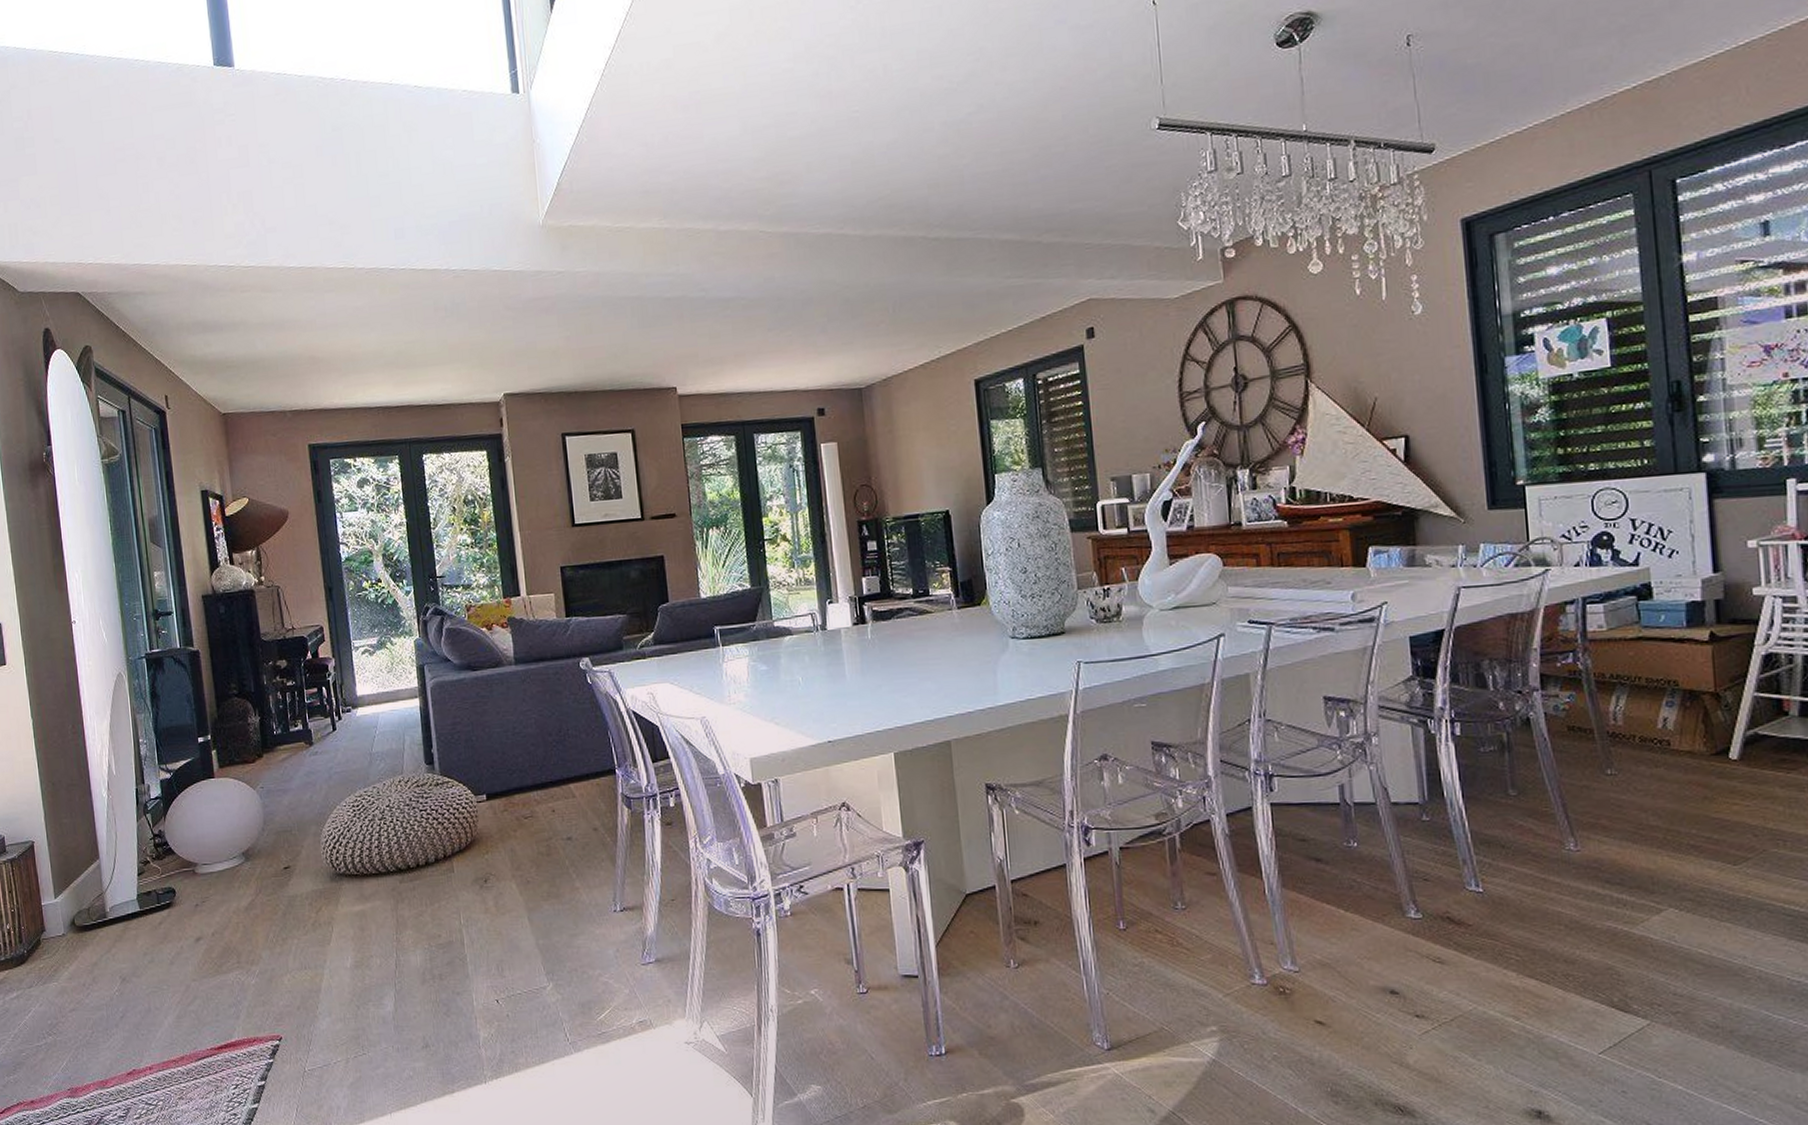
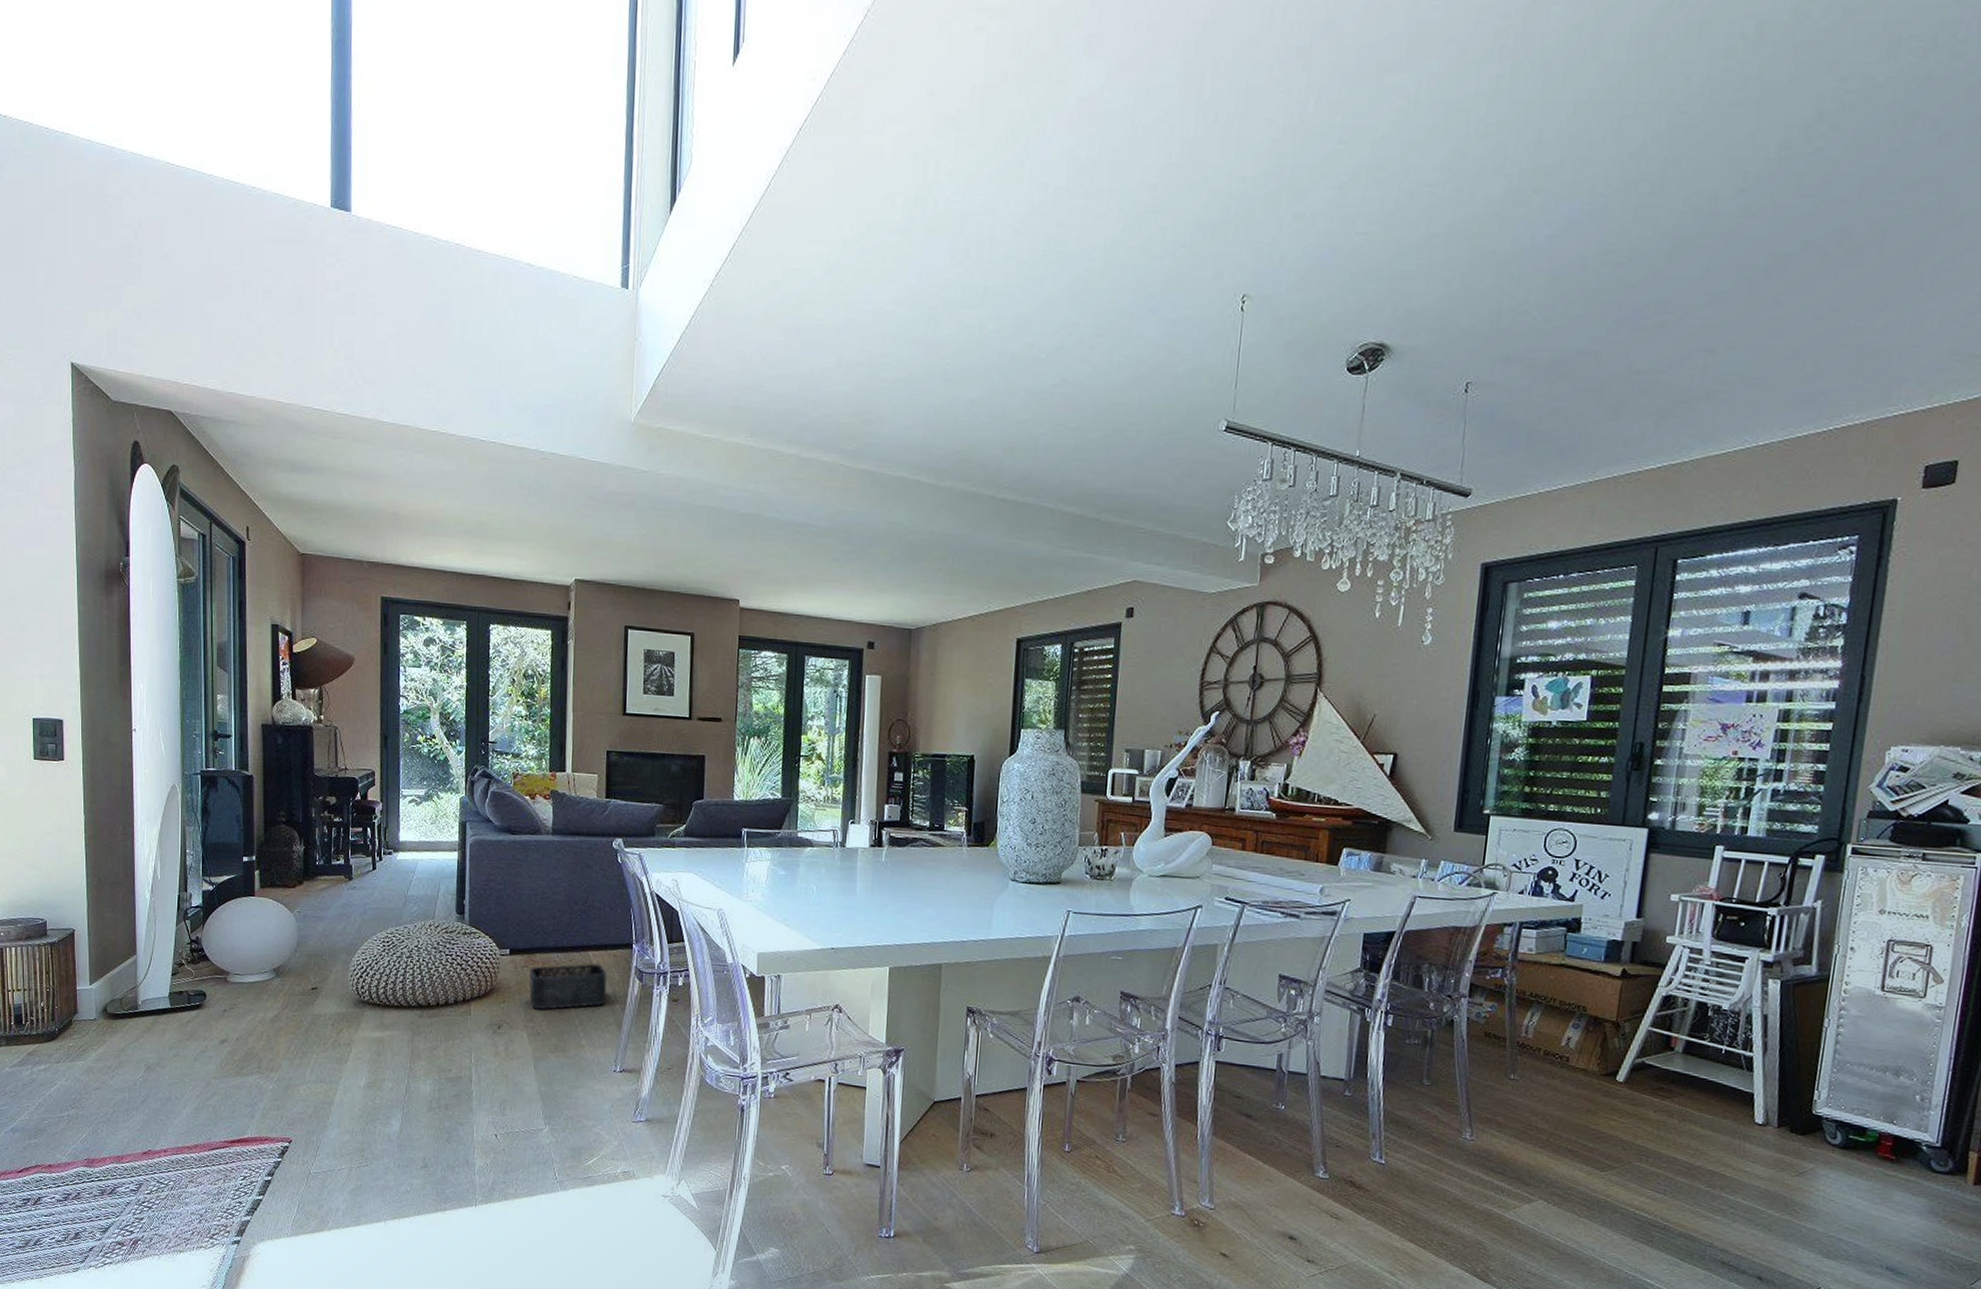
storage bin: none [510,796,596,856] -> present [529,963,607,1010]

